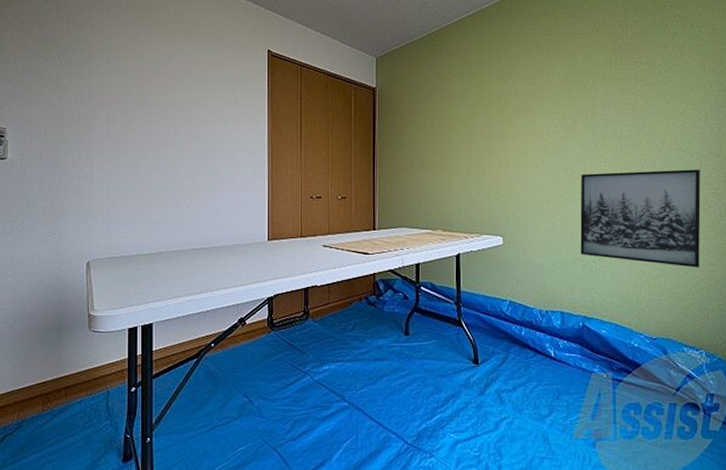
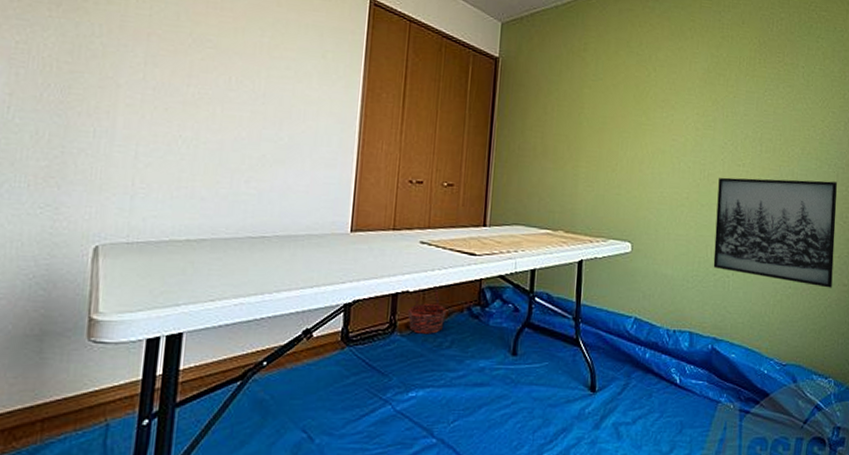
basket: none [317,280,348,319] -> present [407,285,447,334]

